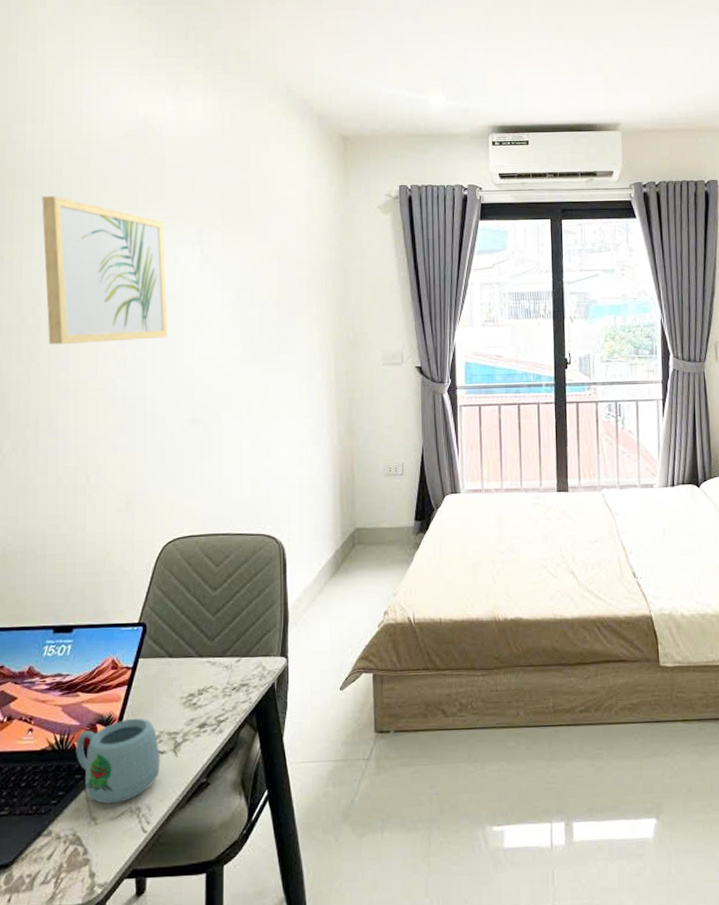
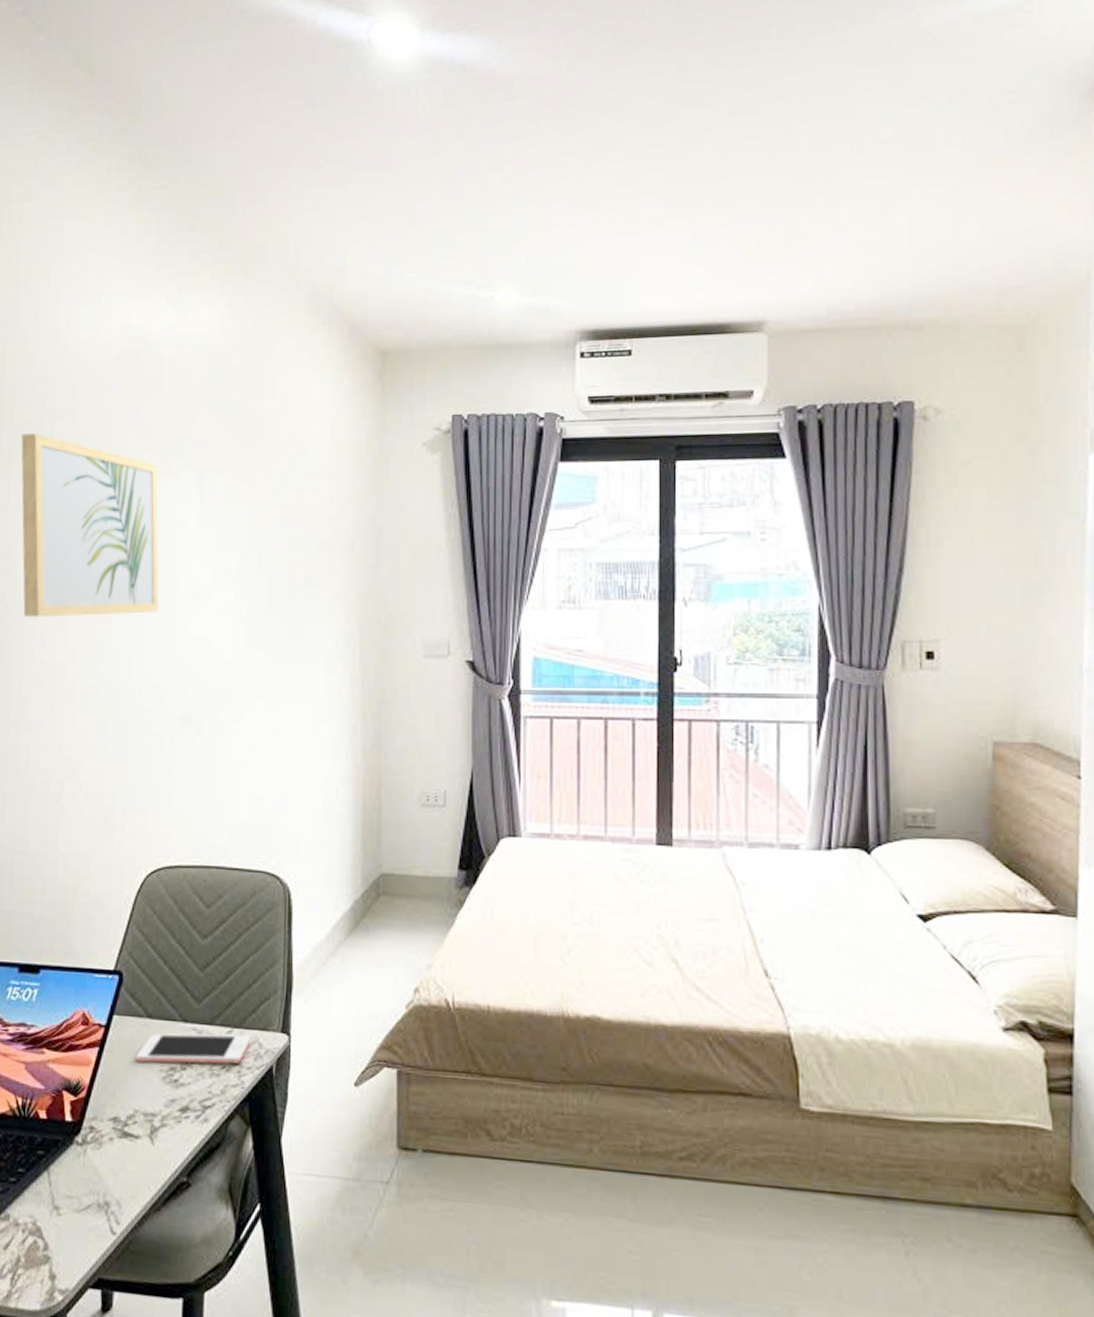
mug: present [76,718,160,804] -> none [39,1089,134,1193]
cell phone: none [160,662,255,693] -> present [136,1033,250,1064]

